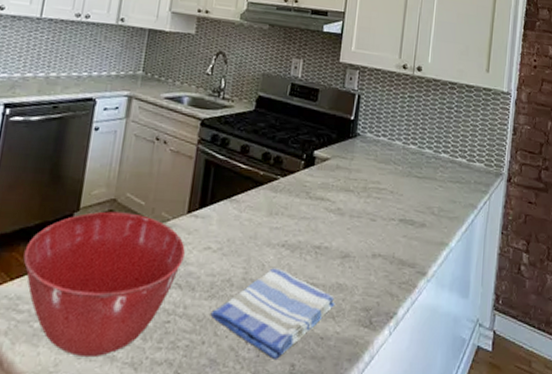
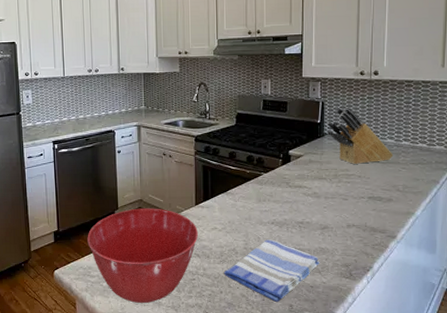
knife block: none [361,104,431,177] -> present [326,107,394,165]

